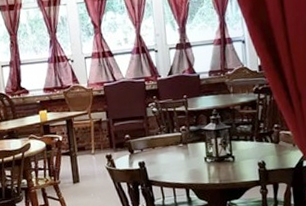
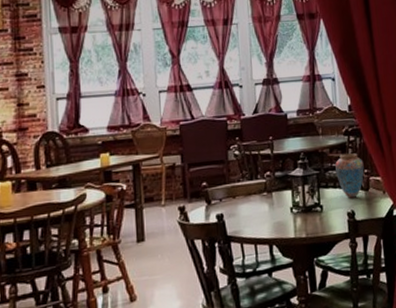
vase: none [246,109,275,150] -> present [335,153,365,199]

